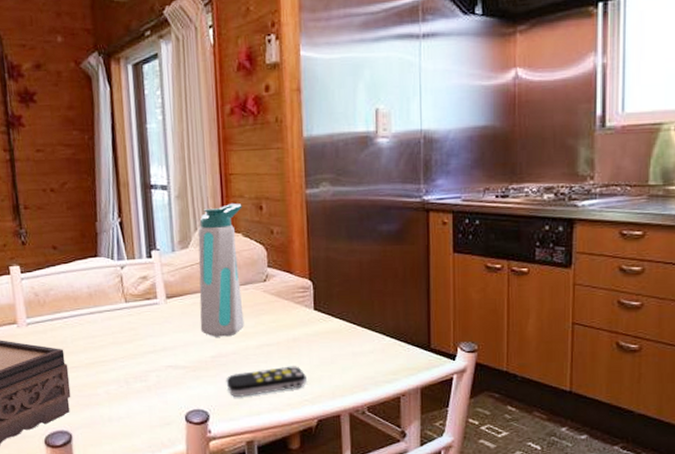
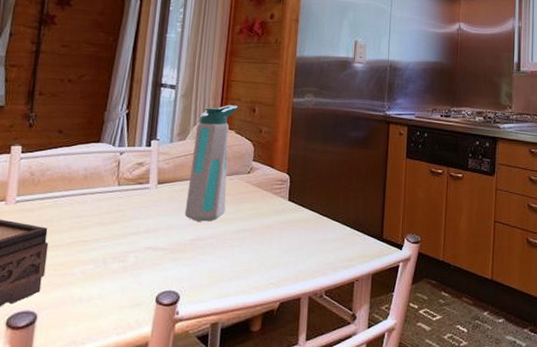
remote control: present [226,366,307,397] -> none [200,251,275,279]

